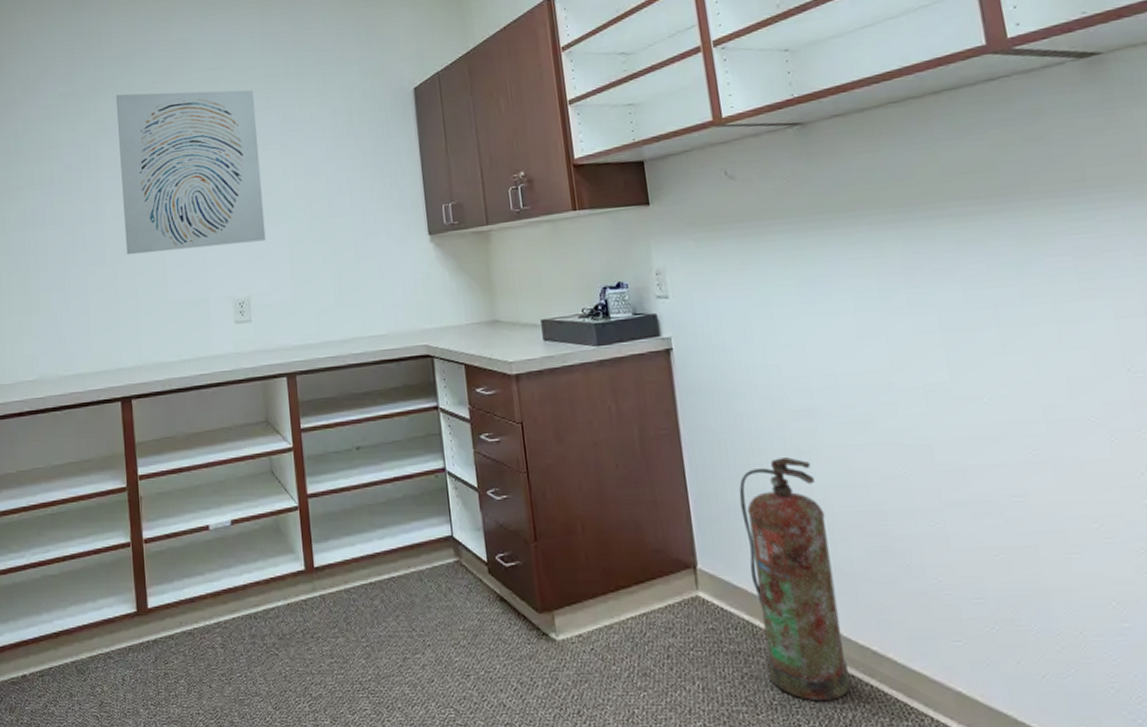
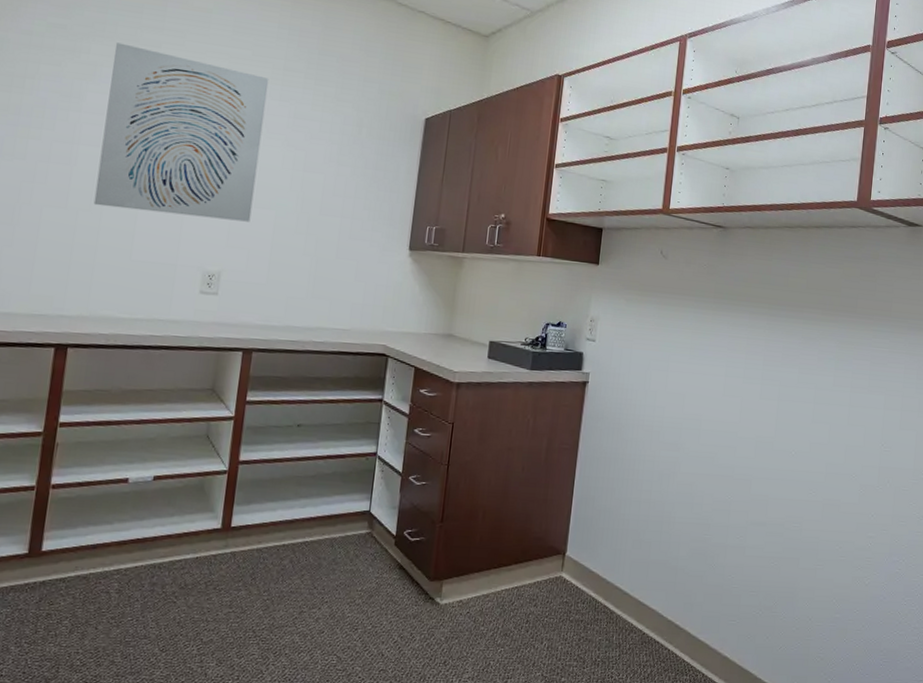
fire extinguisher: present [739,457,850,702] -> none [599,477,668,660]

